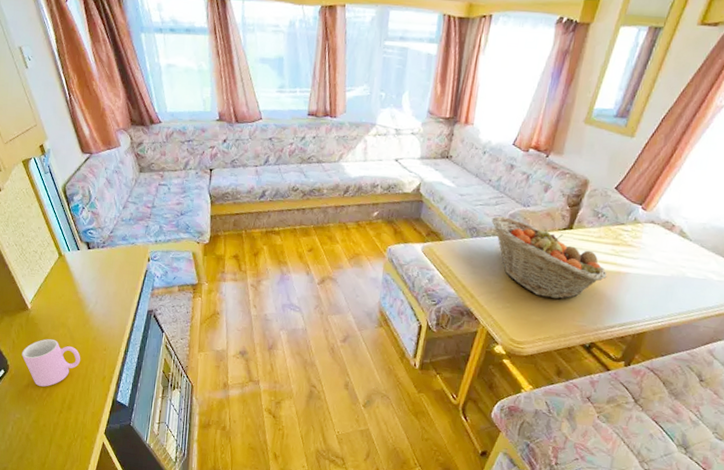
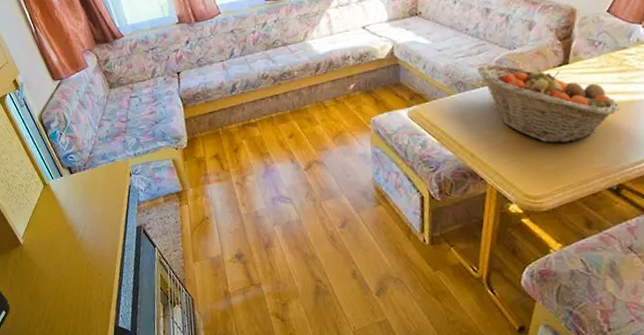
cup: present [22,339,81,387] -> none [20,272,78,322]

